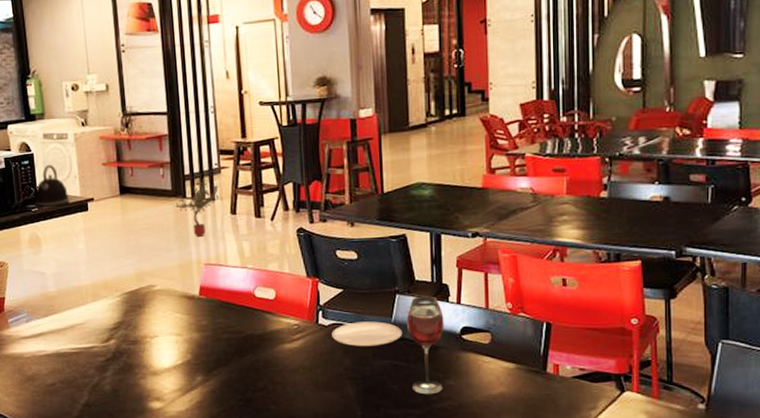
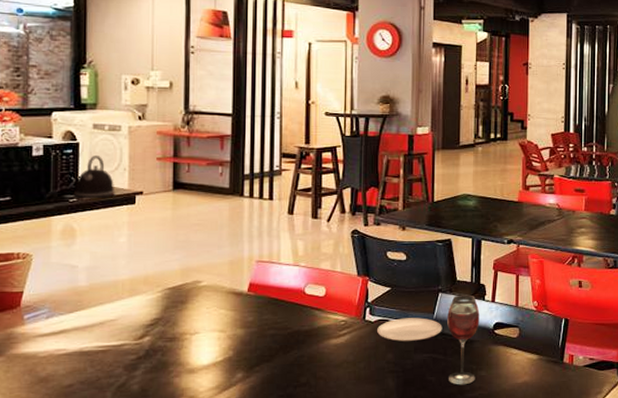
potted tree: present [175,178,220,237] -> none [231,179,279,234]

